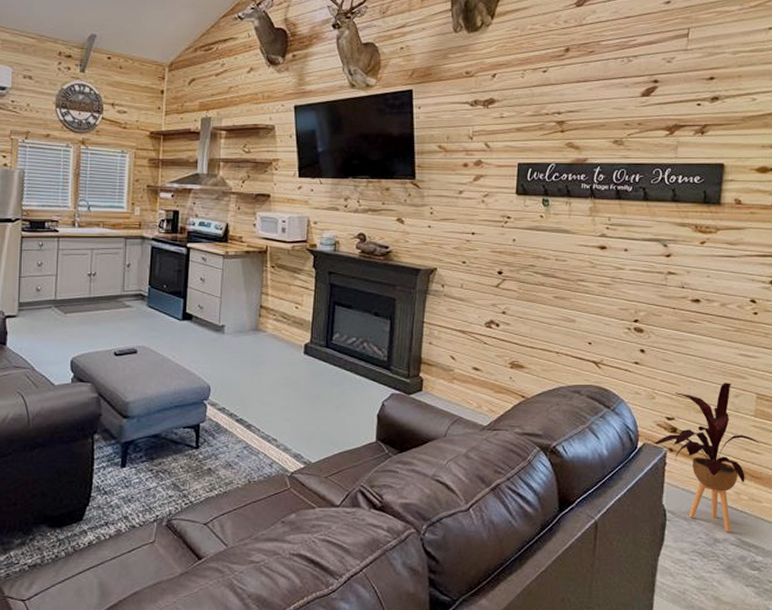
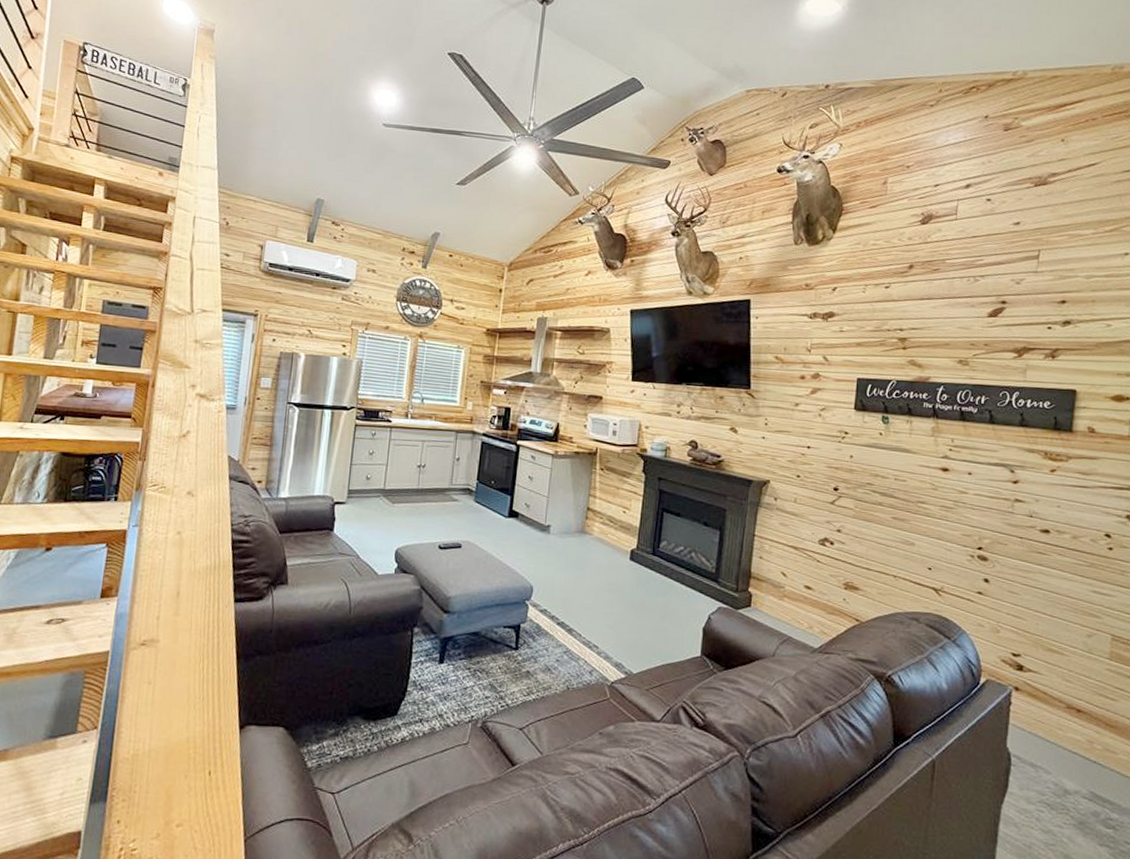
house plant: present [653,383,760,532] -> none [997,620,1116,784]

